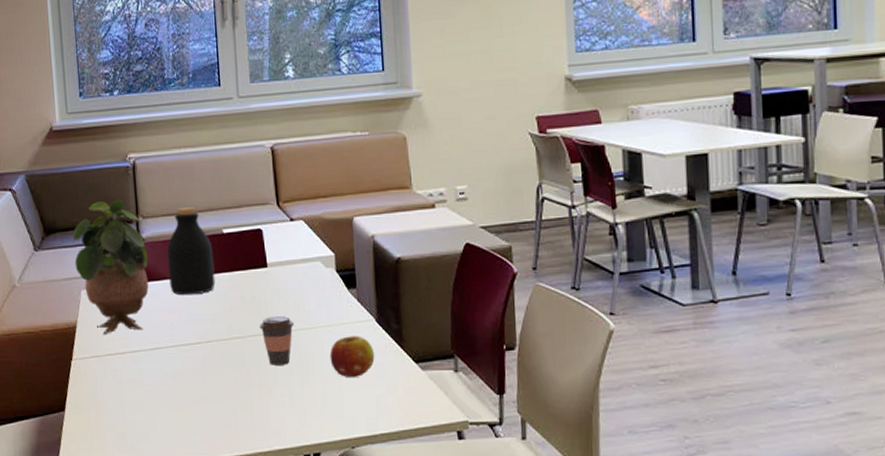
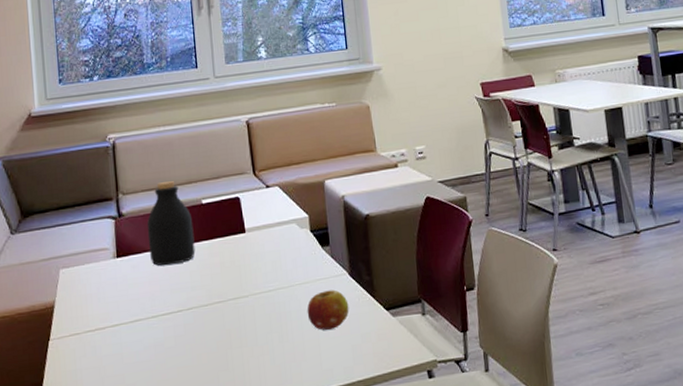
potted plant: present [72,199,149,334] -> none [51,178,129,311]
coffee cup: present [259,316,294,365] -> none [239,277,272,326]

